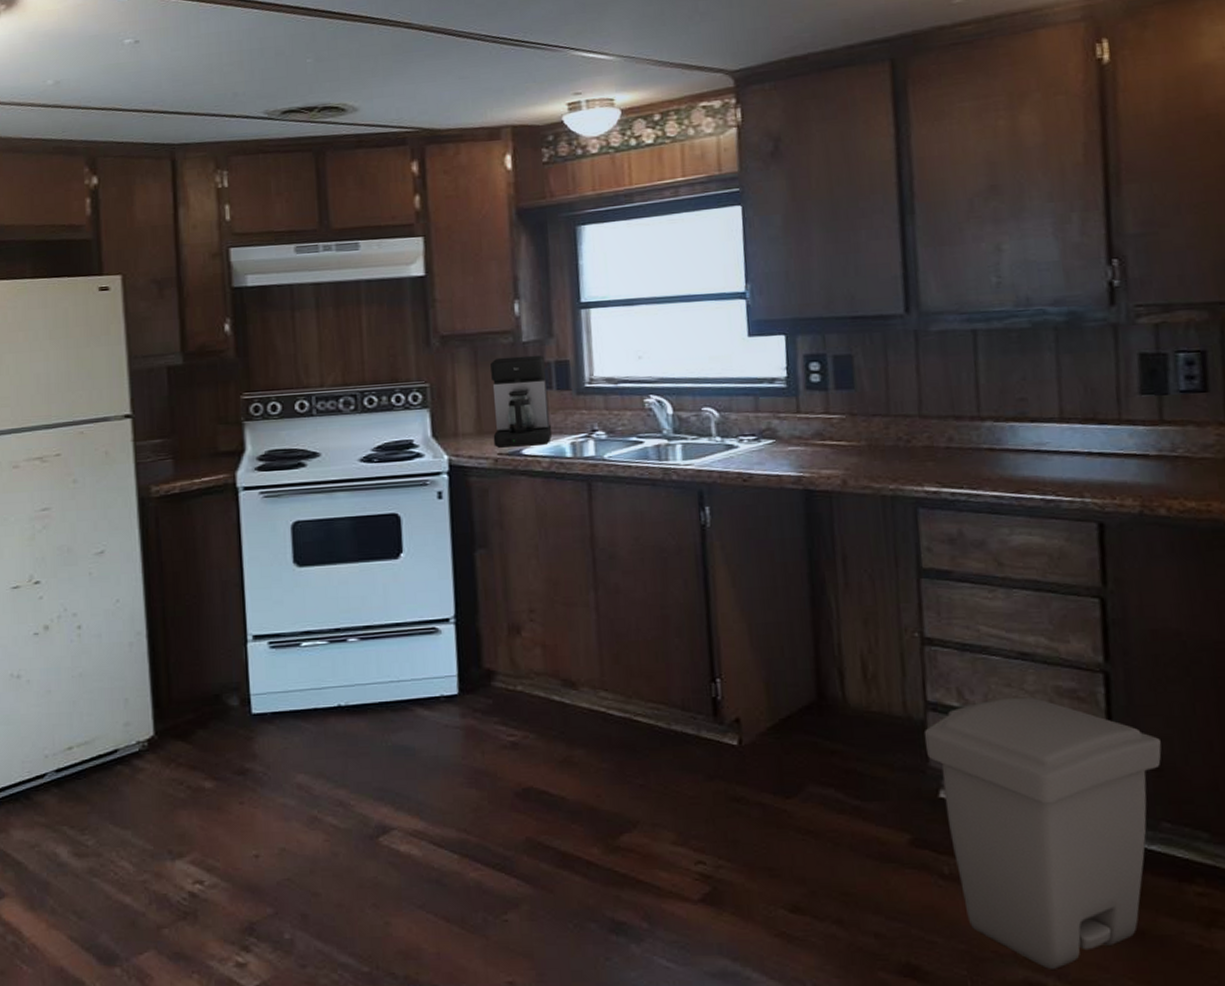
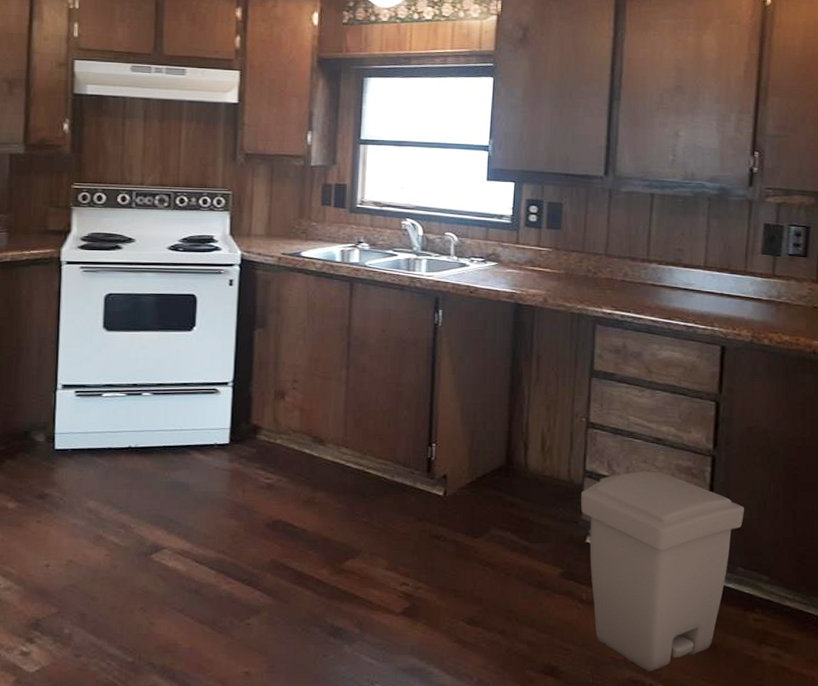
coffee maker: present [490,354,553,448] -> none [279,176,328,250]

